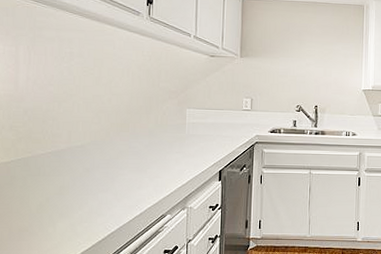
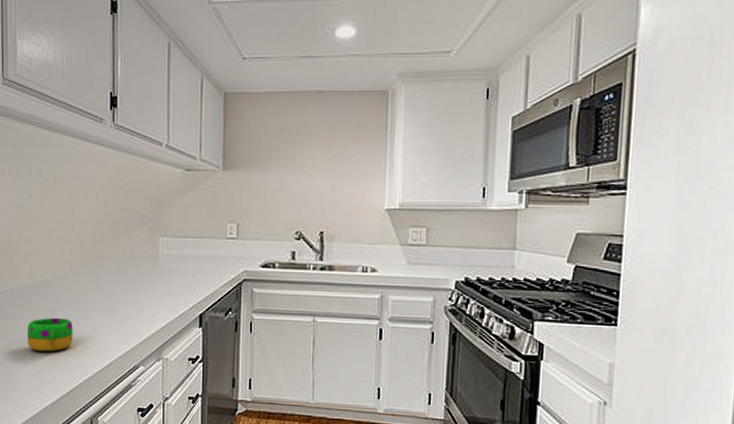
mug: none [63,176,107,207] -> present [27,317,73,353]

